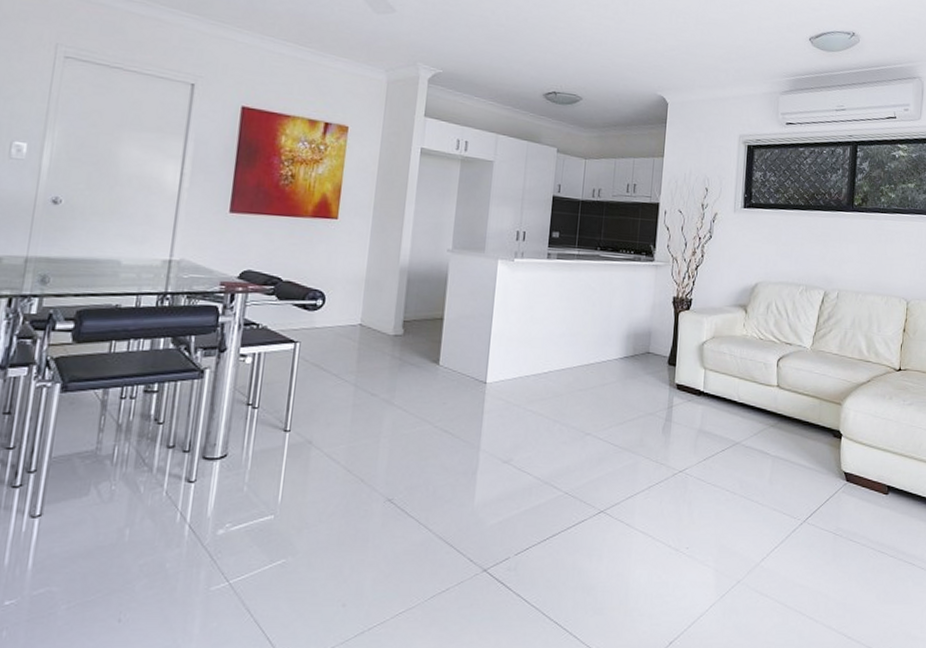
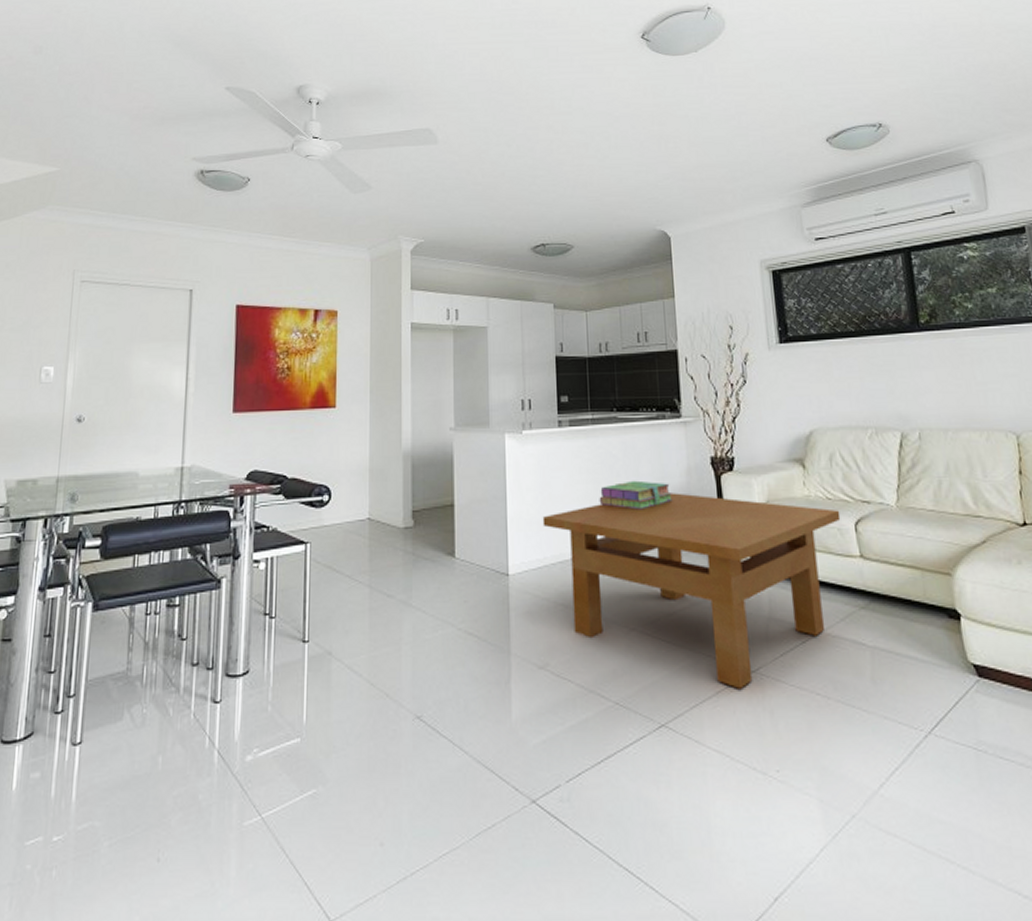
table: none [522,324,768,485] -> present [542,493,841,689]
stack of books: none [574,310,637,336] -> present [599,480,673,510]

